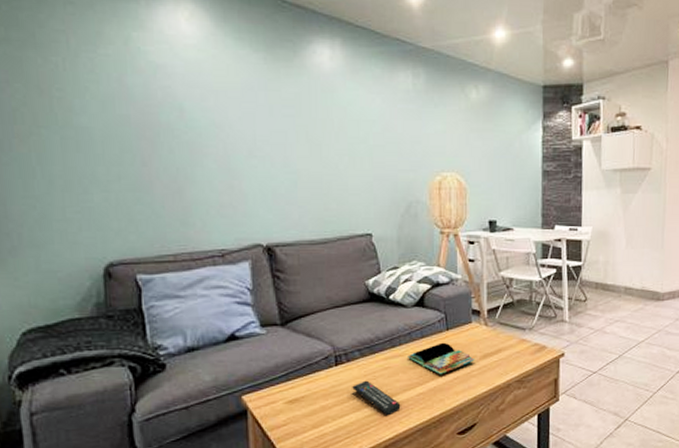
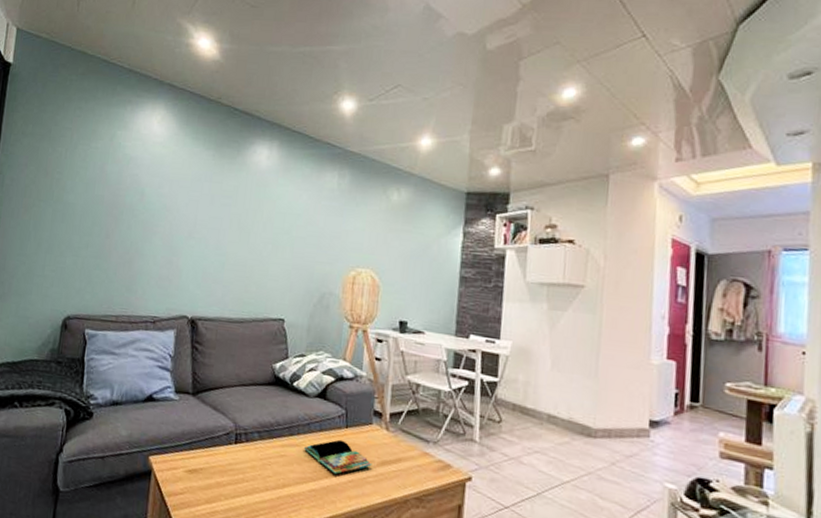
remote control: present [352,380,401,416] -> none [247,464,292,507]

